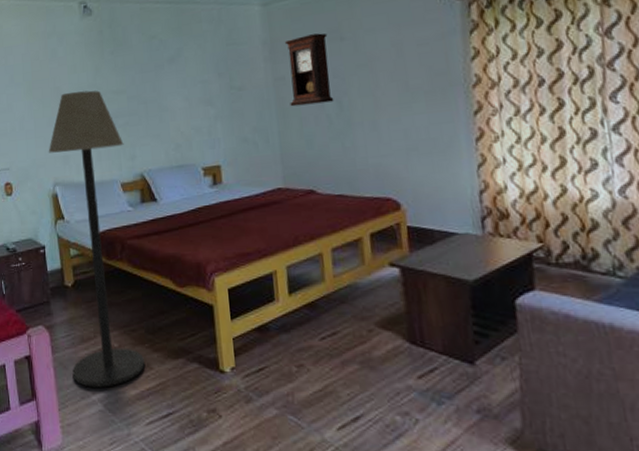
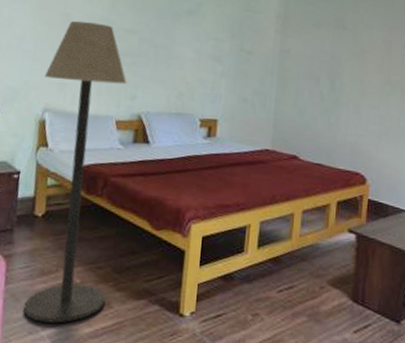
pendulum clock: present [284,33,334,107] -> none [290,18,333,81]

